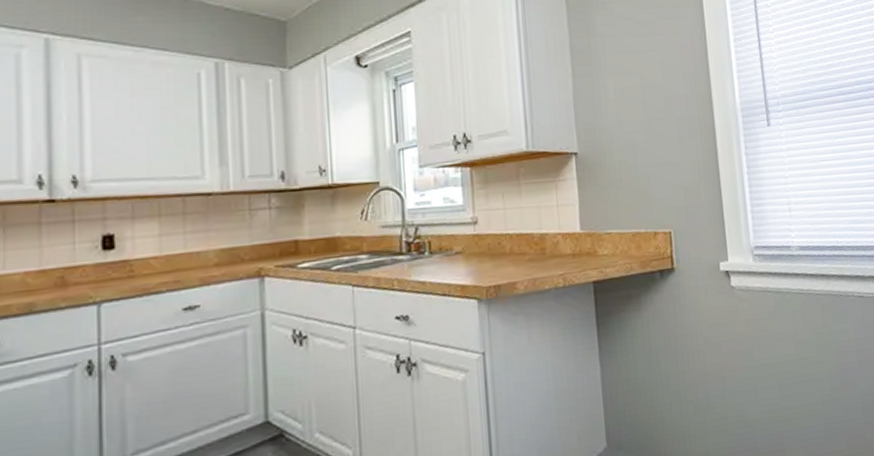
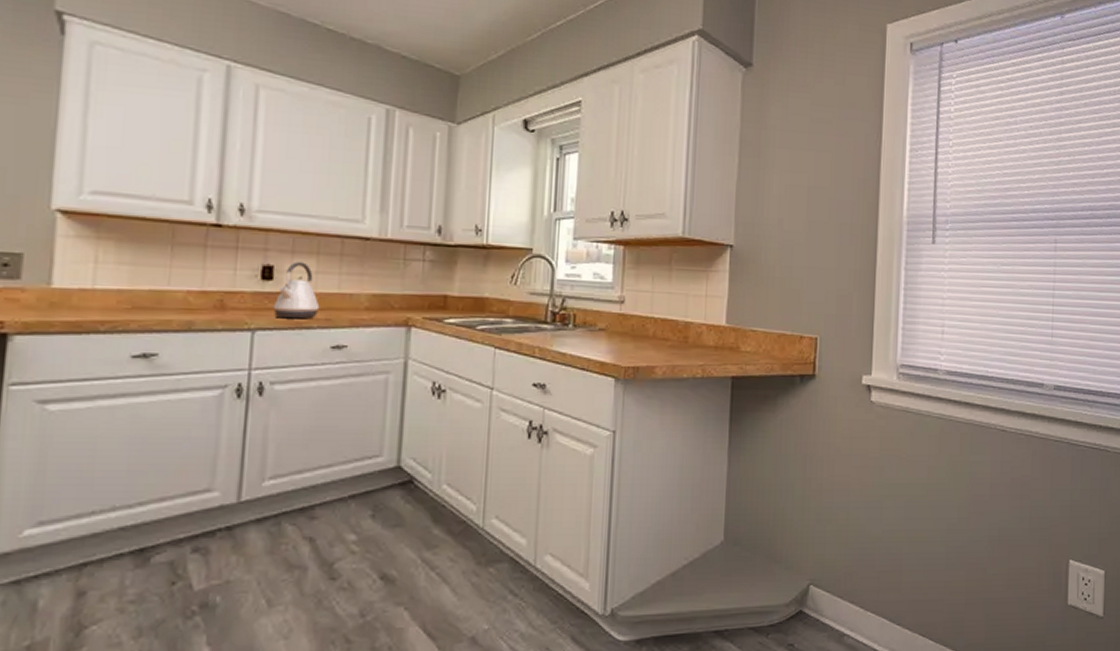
kettle: none [117,226,167,287] -> present [273,261,320,320]

